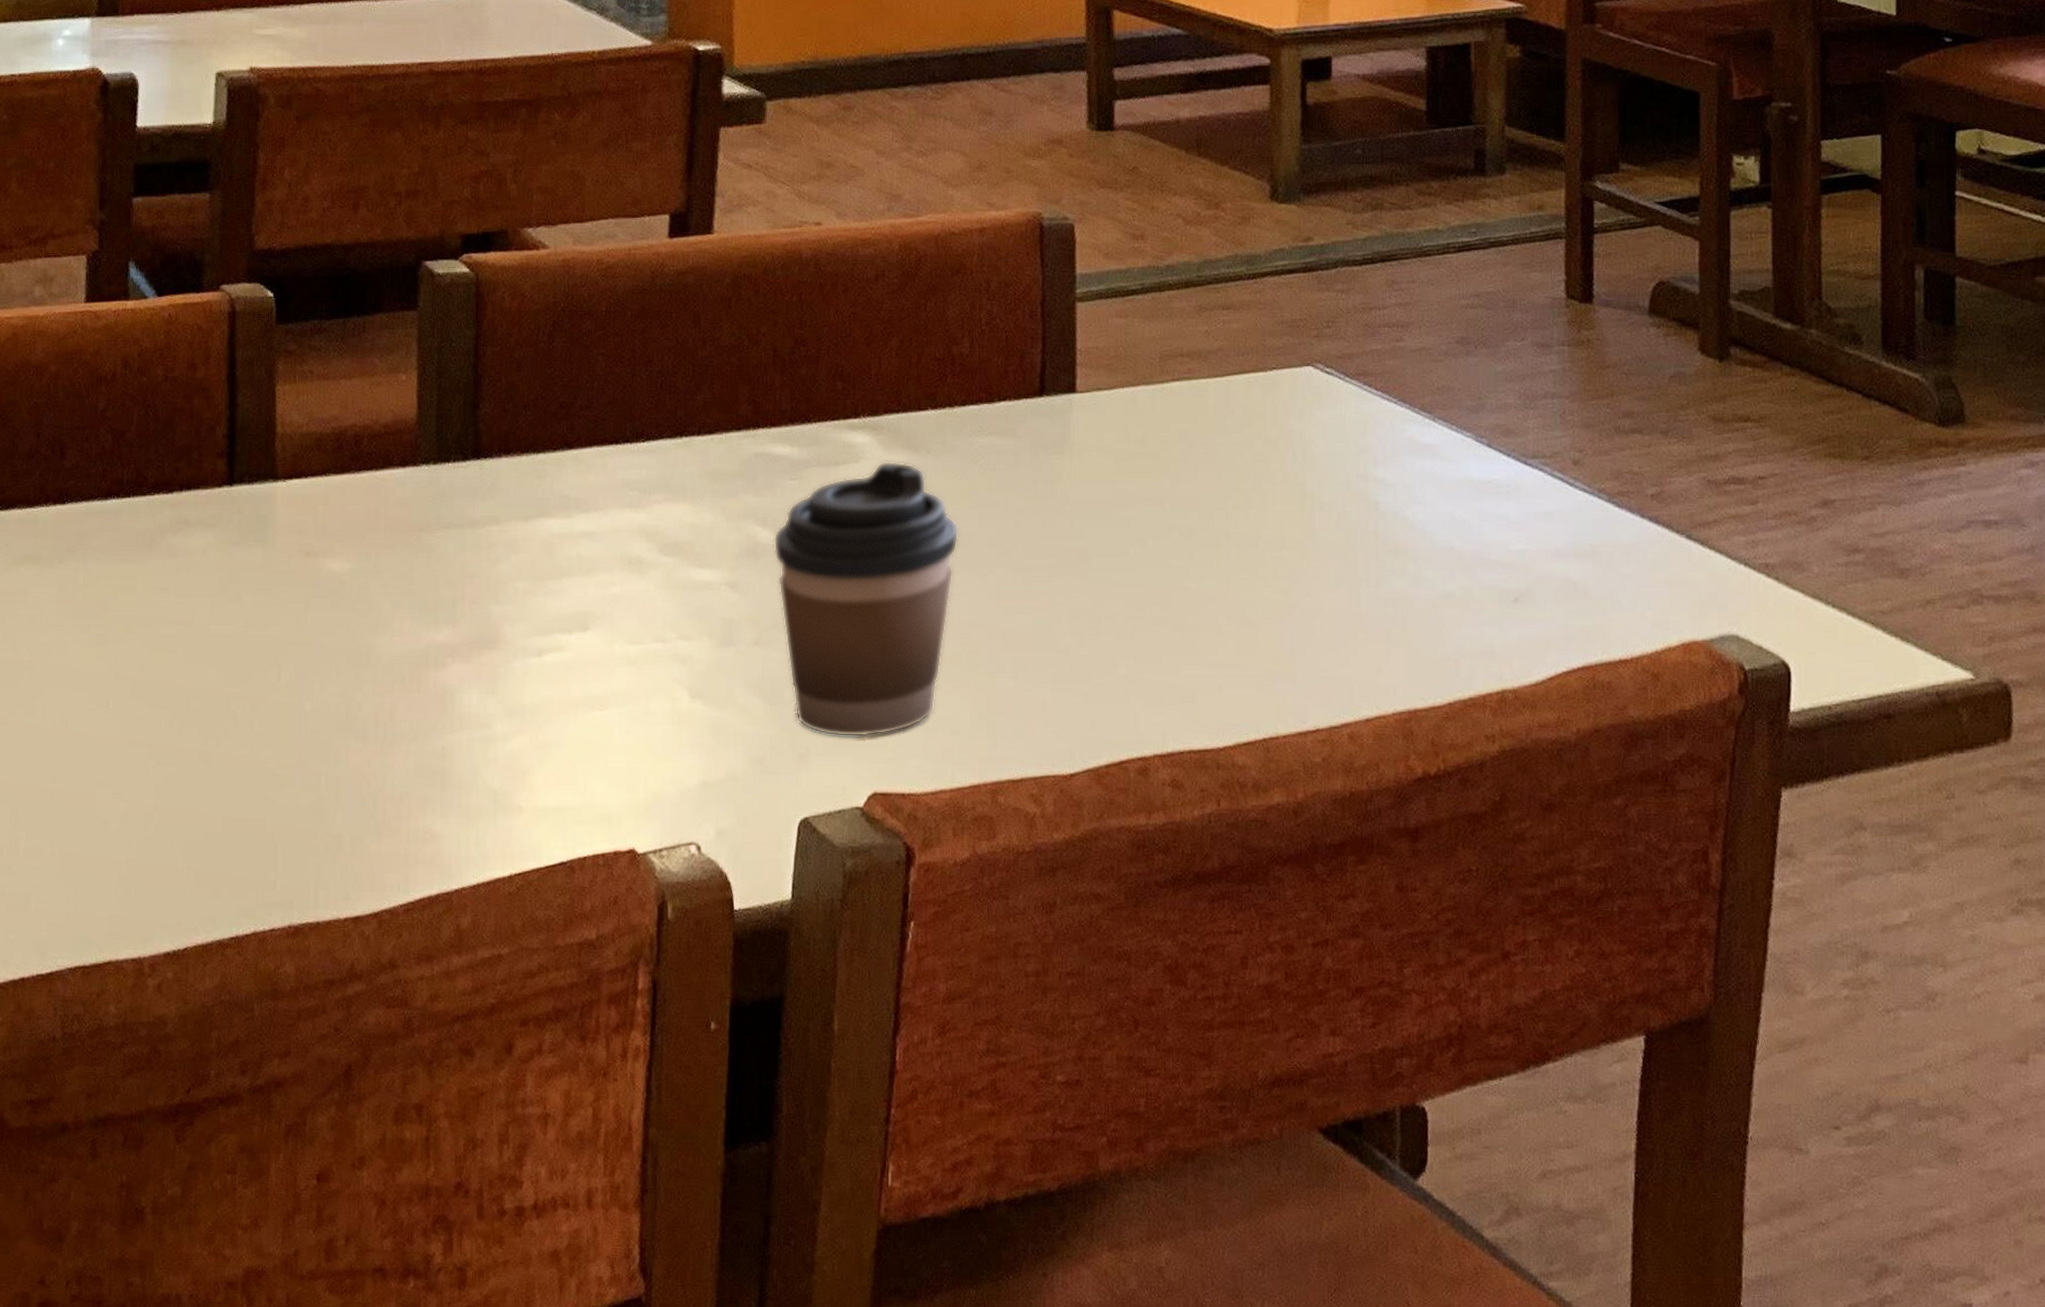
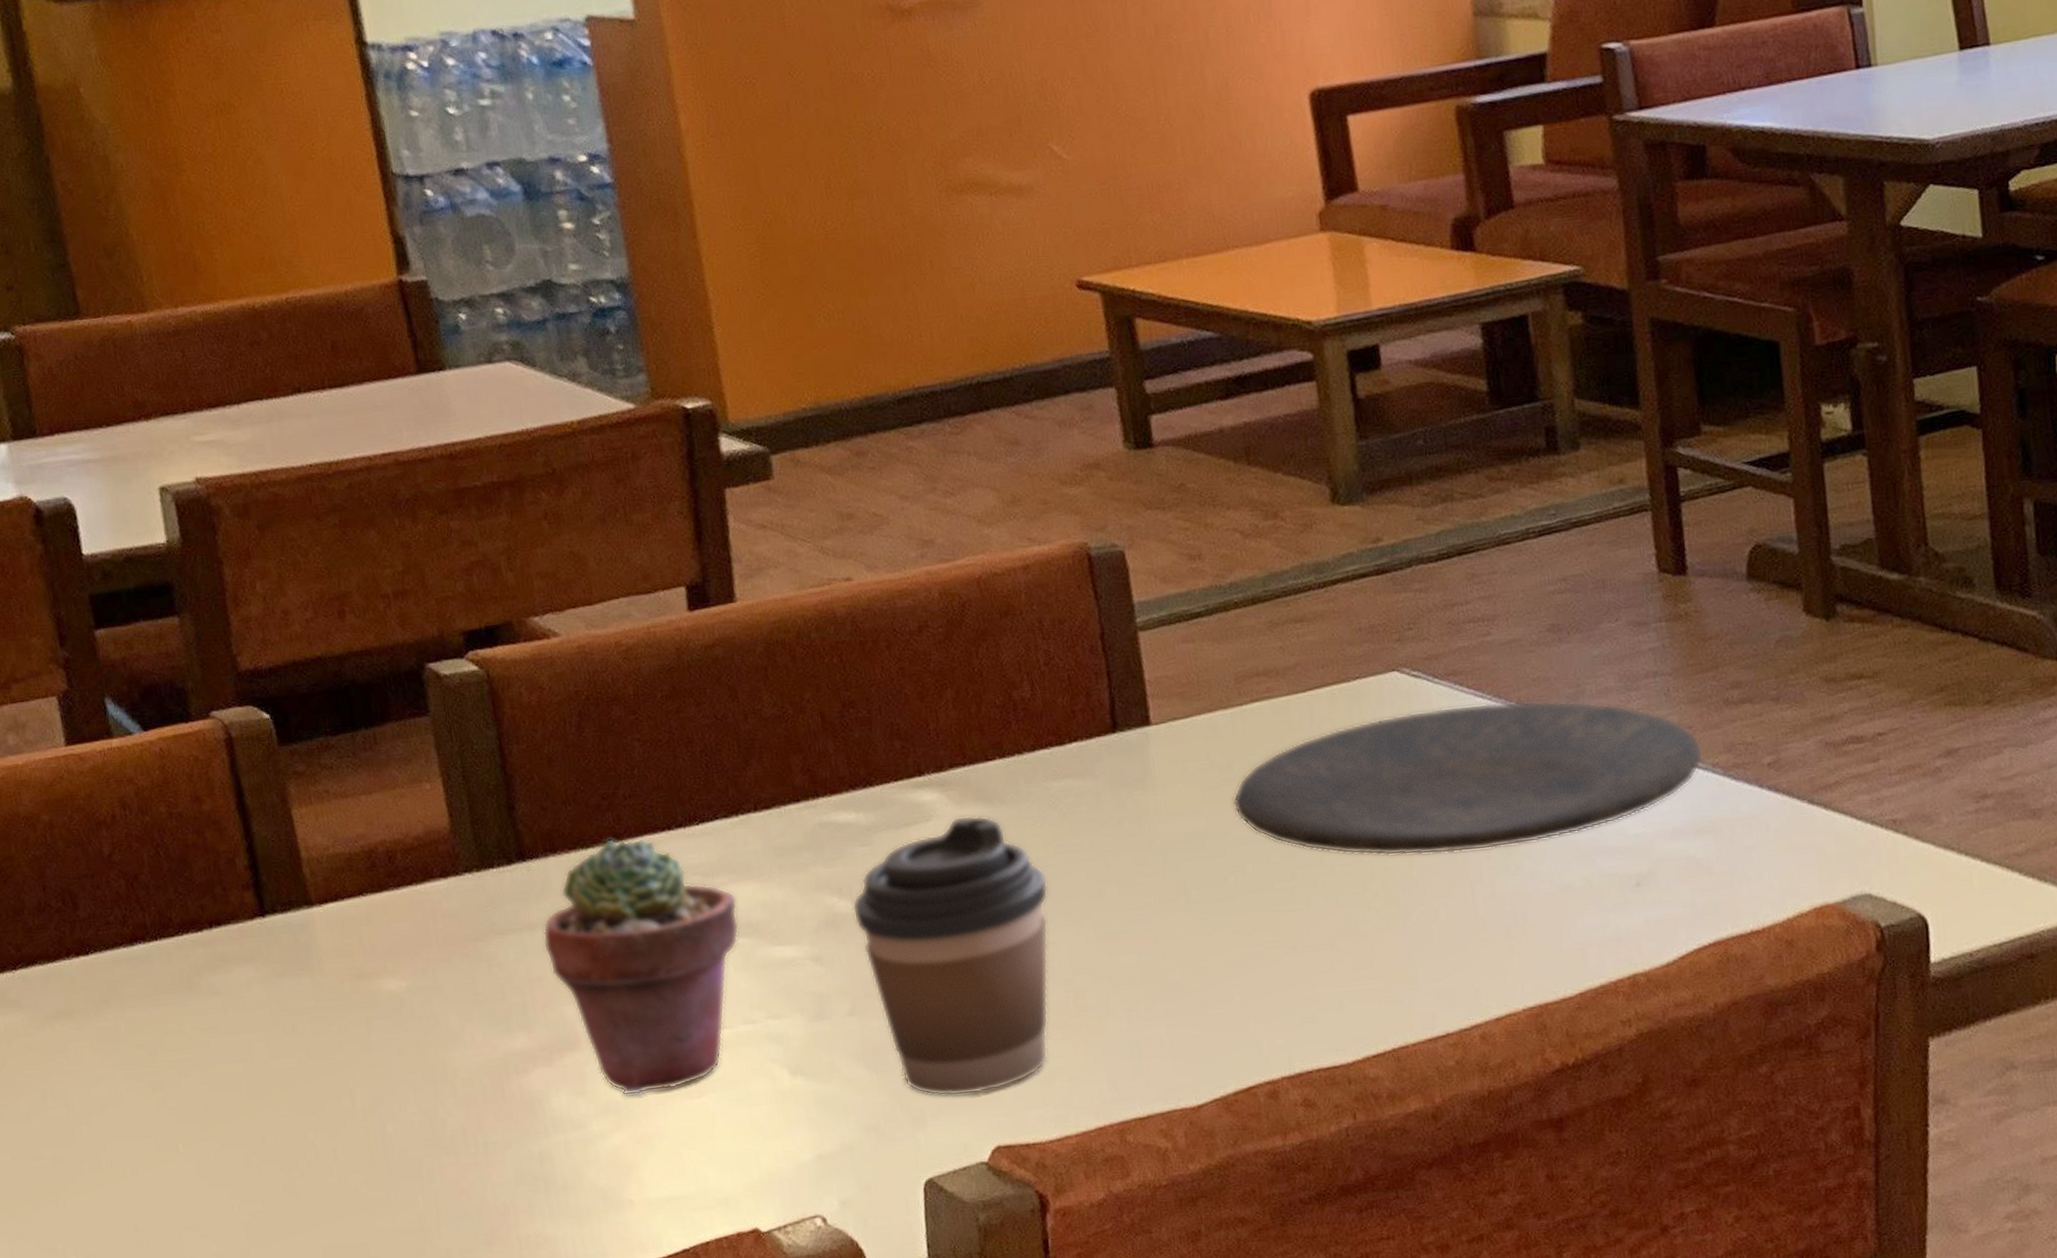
potted succulent: none [482,446,668,701] -> present [542,838,740,1096]
plate: none [1143,406,1591,550] -> present [1232,700,1704,856]

